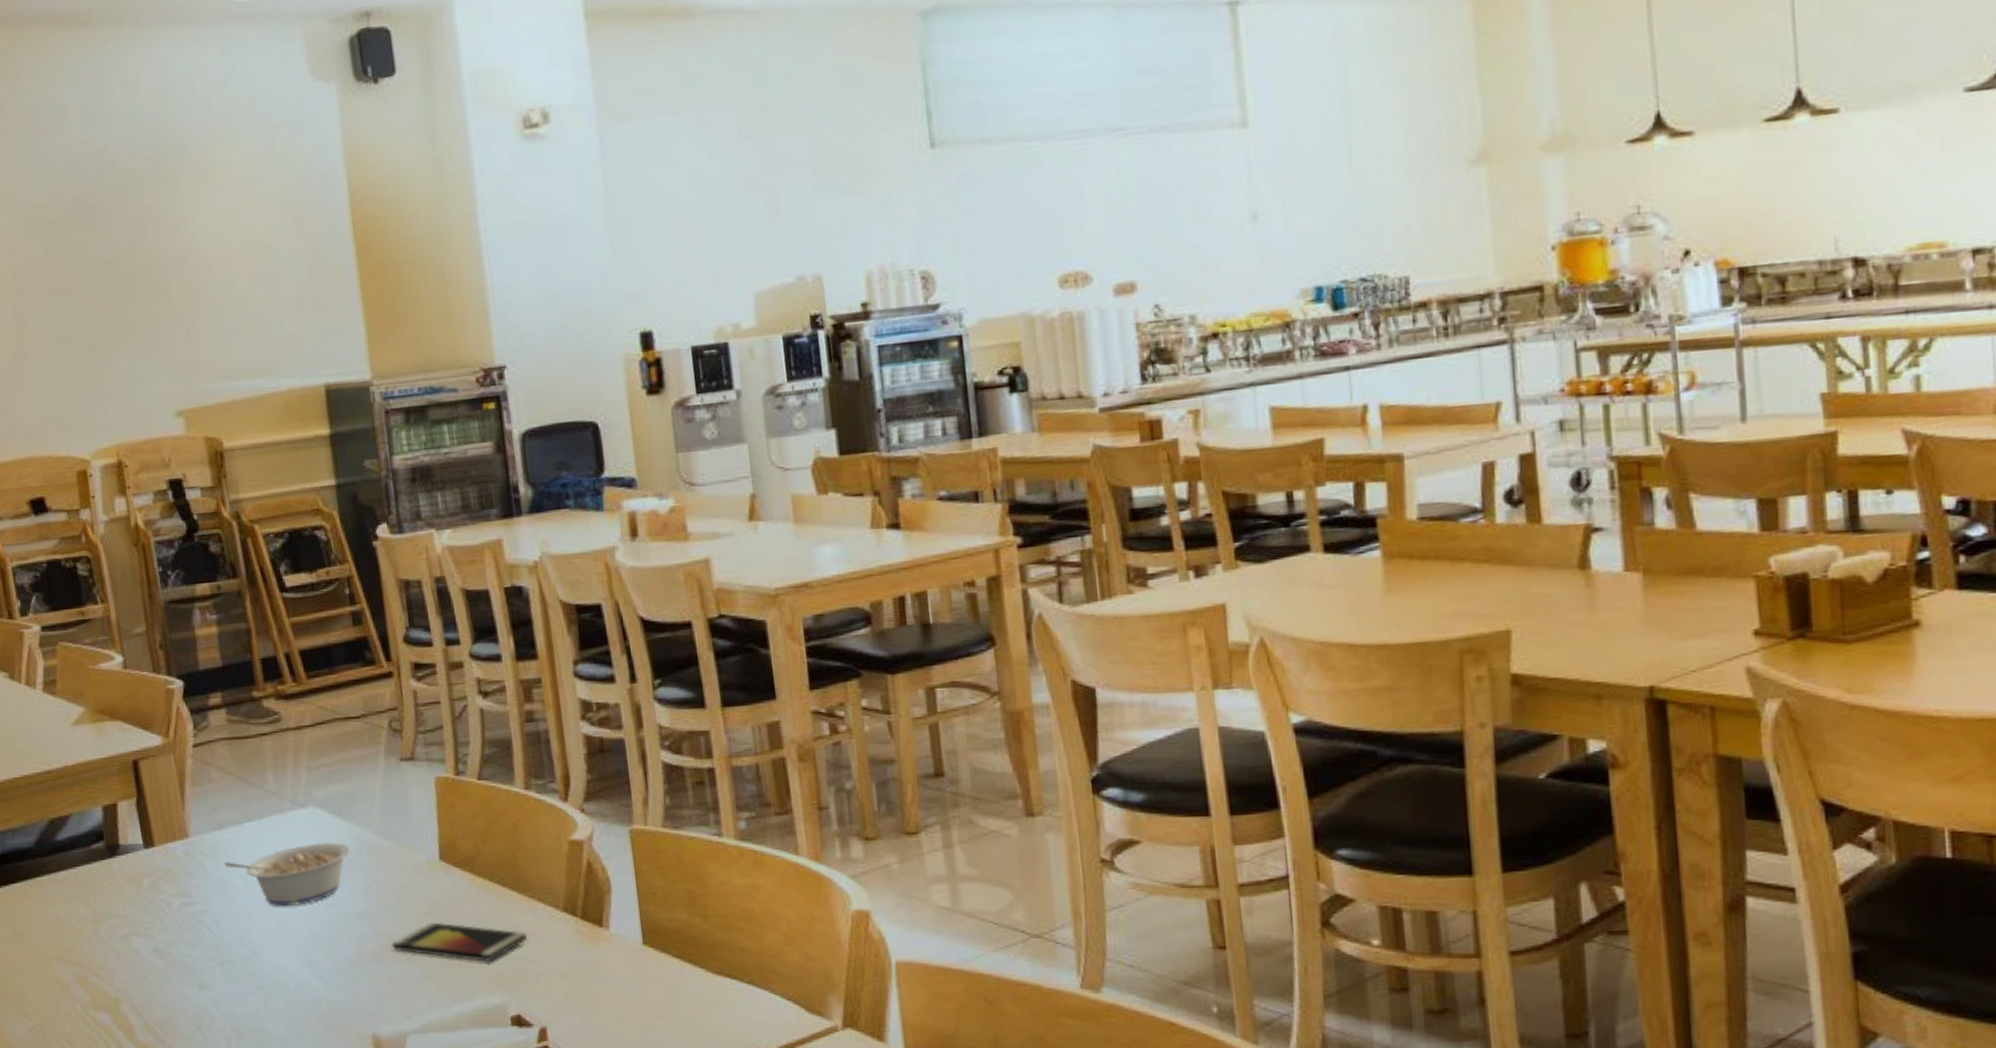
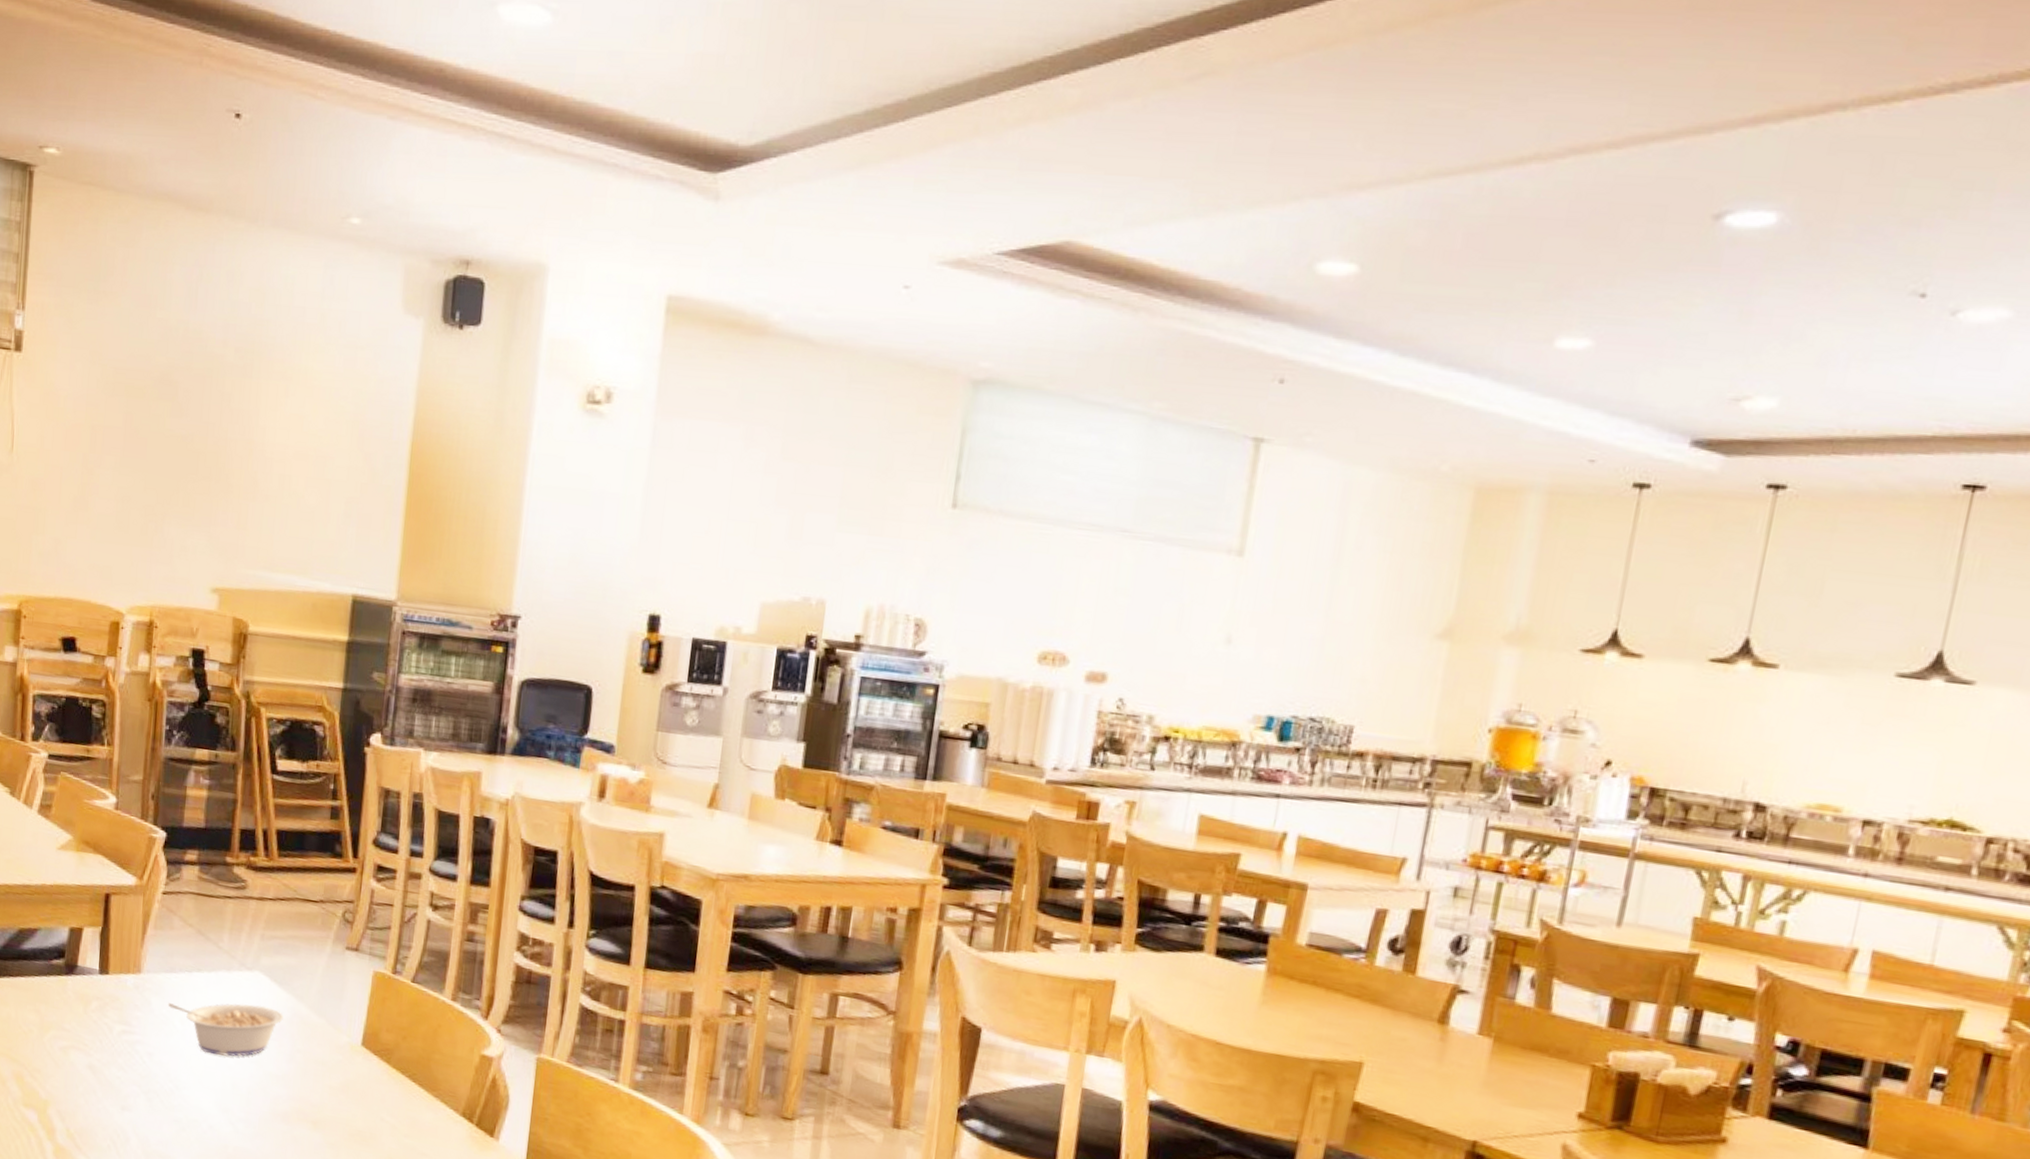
smartphone: present [391,922,527,963] -> none [301,1098,424,1146]

